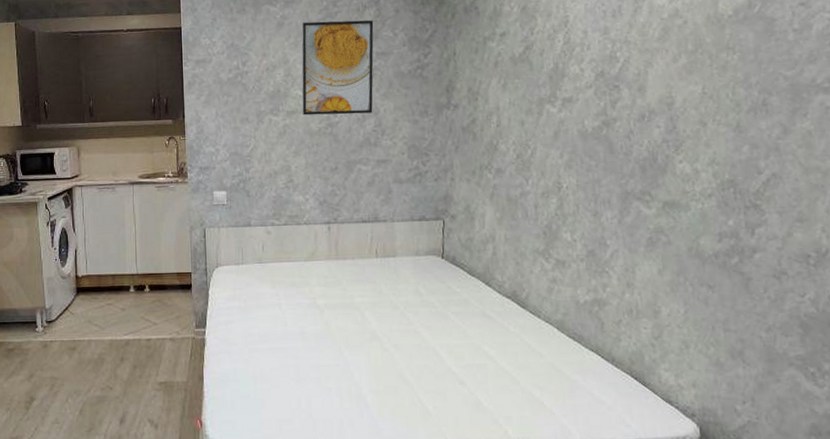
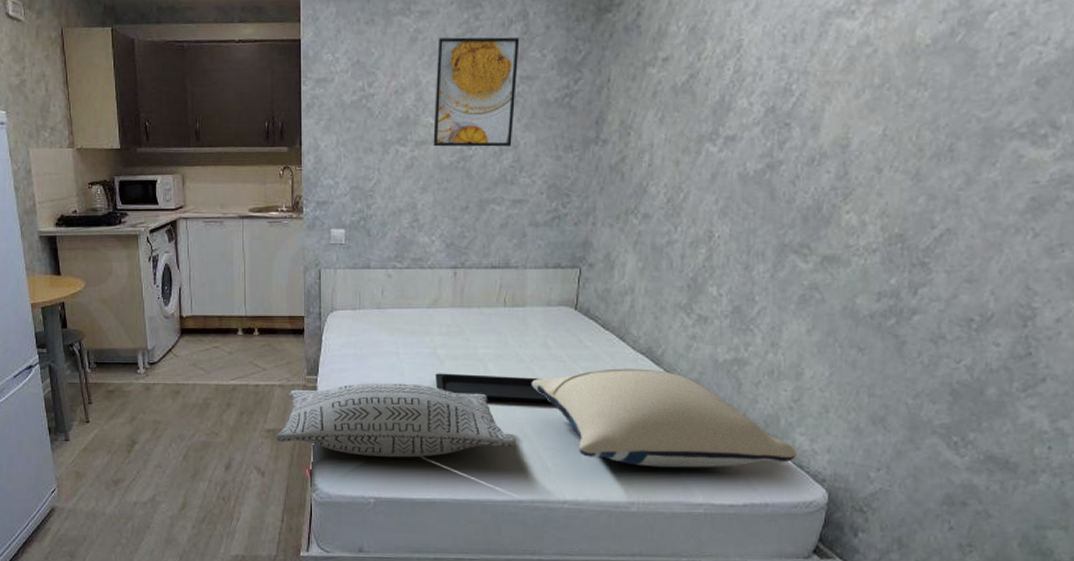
pillow: none [167,333,396,406] -> present [275,383,515,458]
serving tray: none [316,322,427,348] -> present [435,373,552,403]
pillow: none [406,312,665,407] -> present [531,368,797,468]

